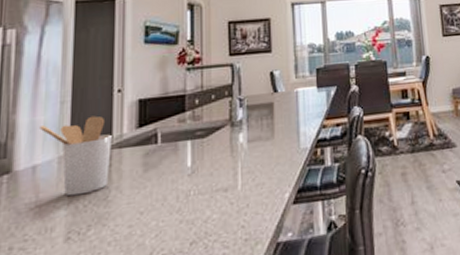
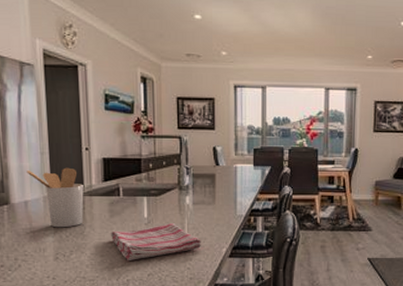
dish towel: none [144,169,258,228] -> present [111,223,201,260]

